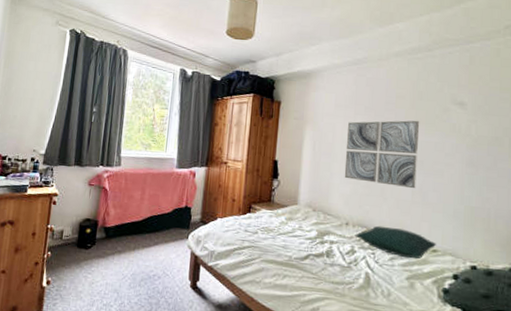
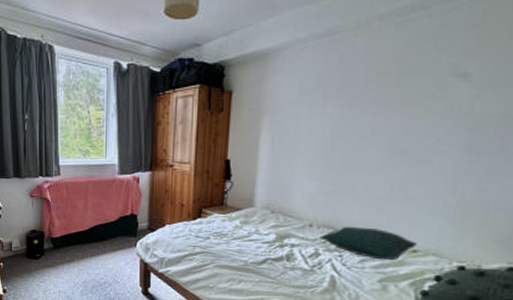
wall art: present [344,120,420,189] -> none [308,100,407,183]

